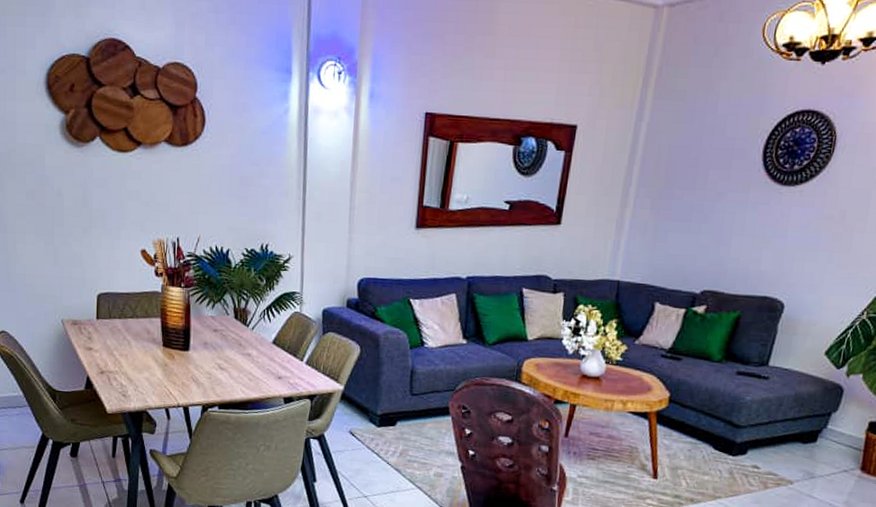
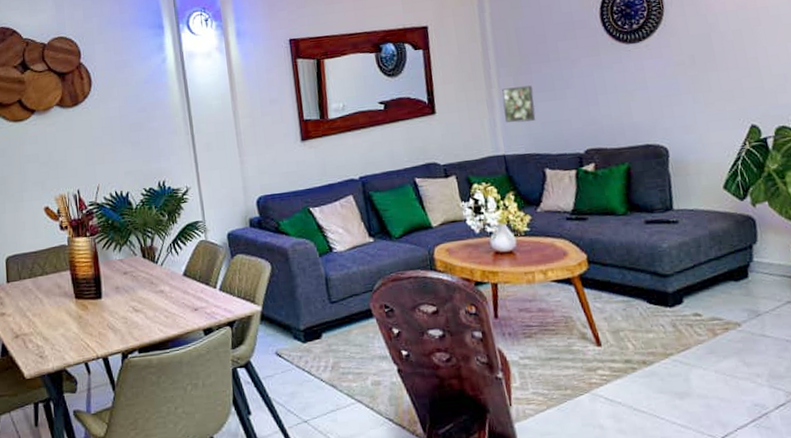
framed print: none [629,210,668,250] -> present [502,84,536,123]

